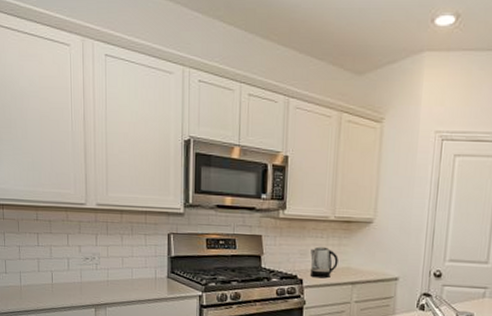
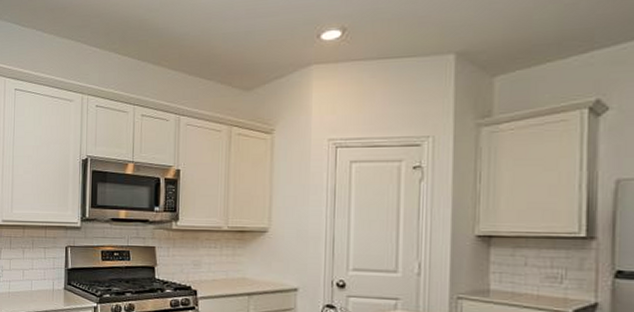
kettle: present [309,246,338,279] -> none [204,257,233,289]

